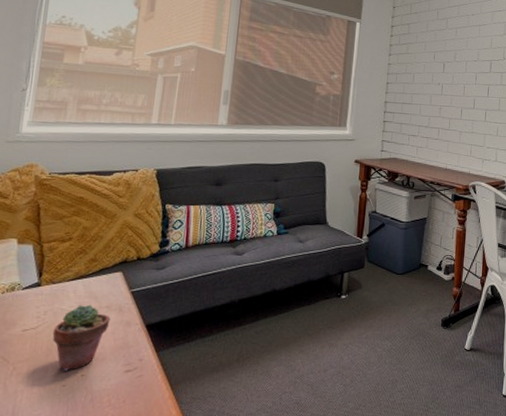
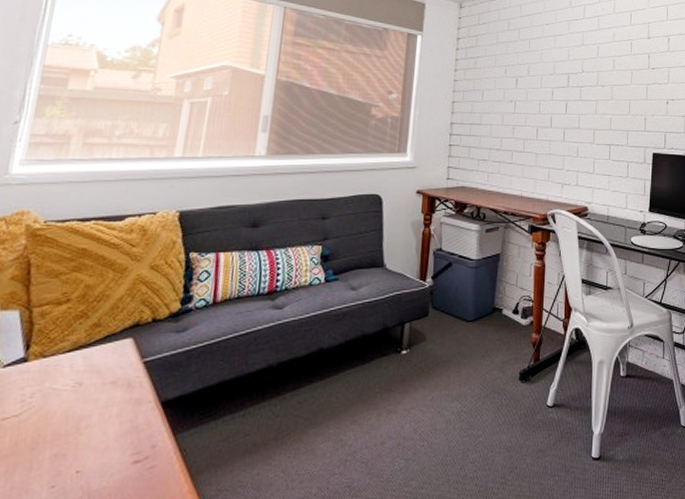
potted succulent: present [52,304,111,371] -> none [40,380,117,468]

